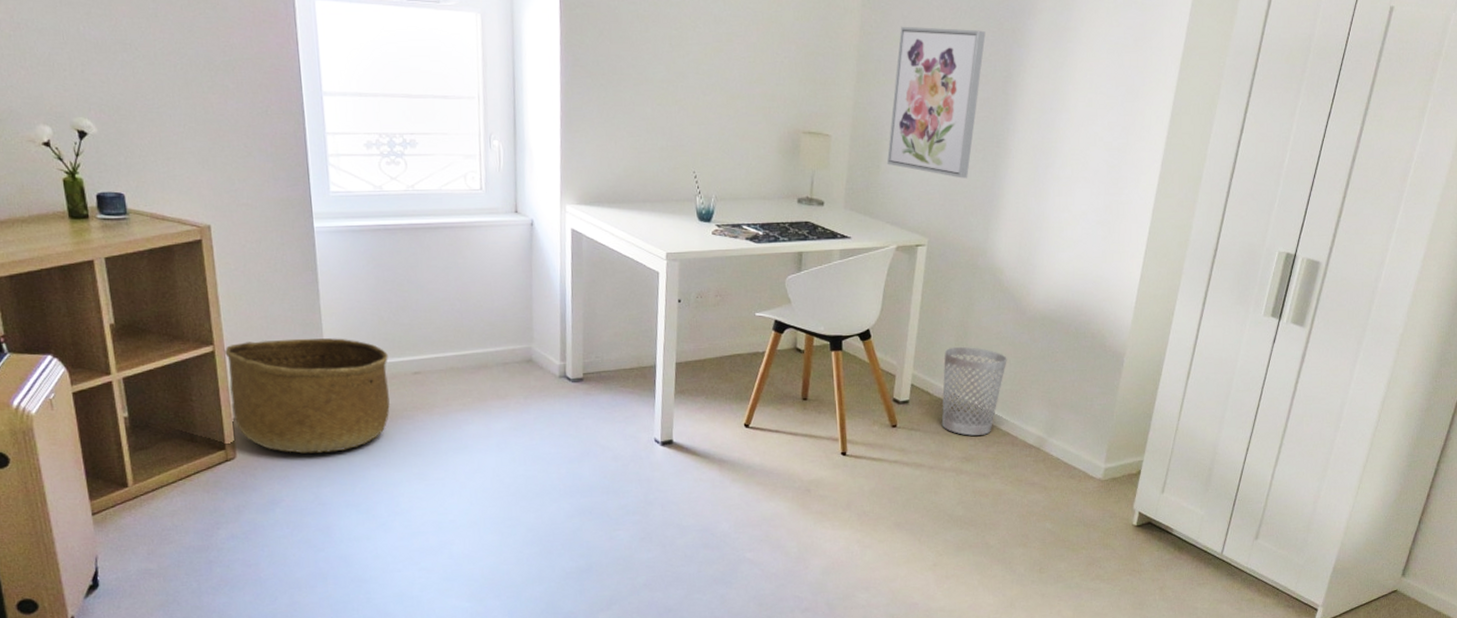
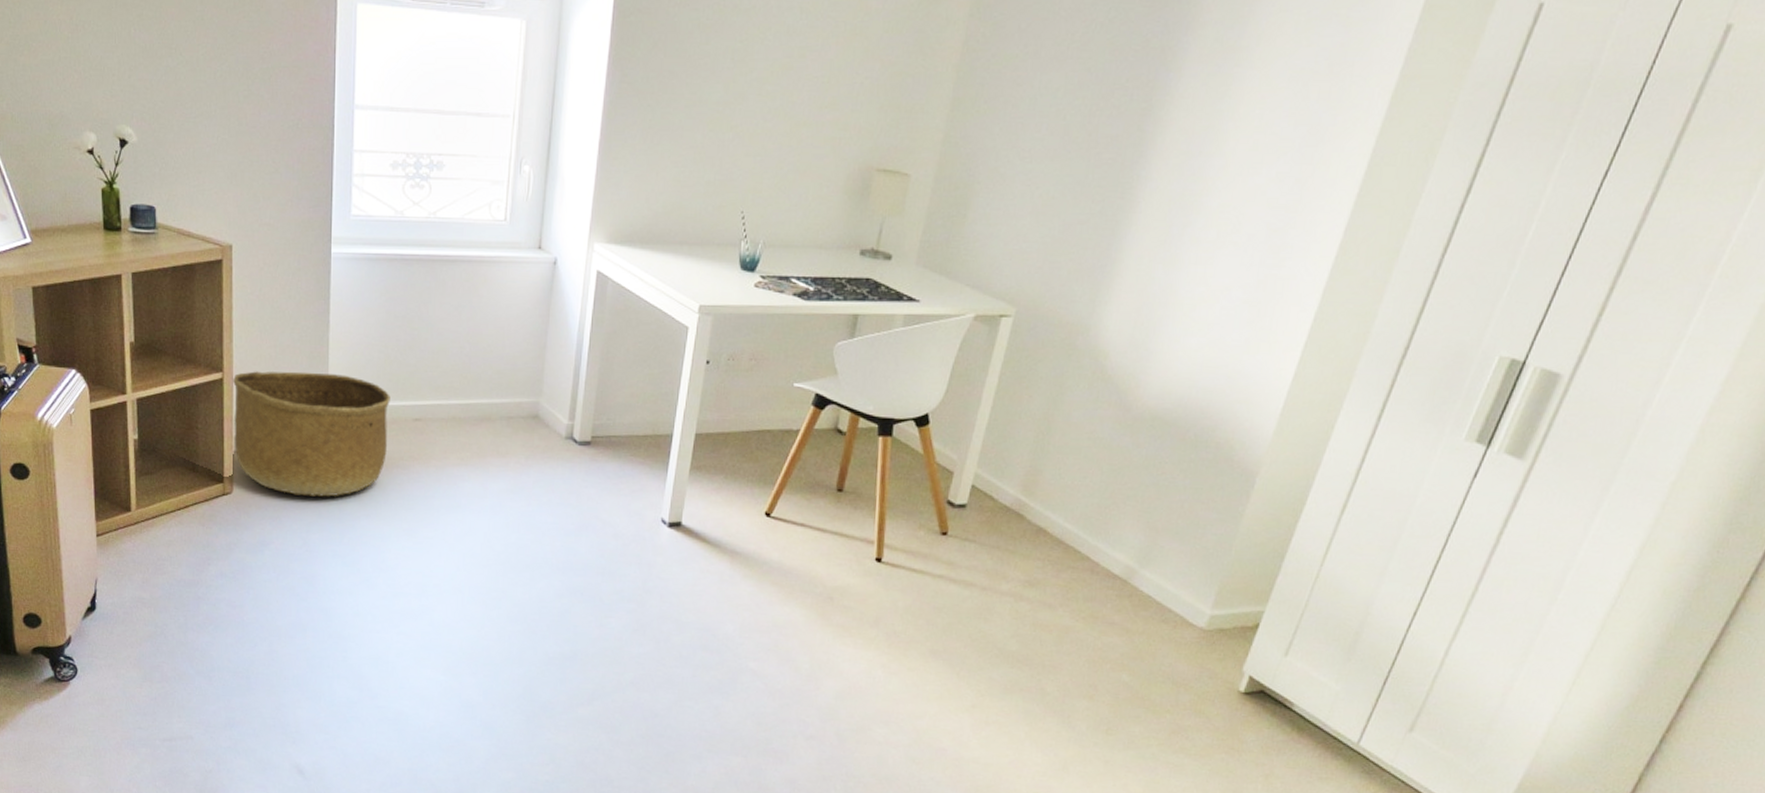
wall art: present [886,26,986,179] -> none [975,42,1125,236]
wastebasket: present [941,346,1007,436] -> none [1004,444,1099,557]

